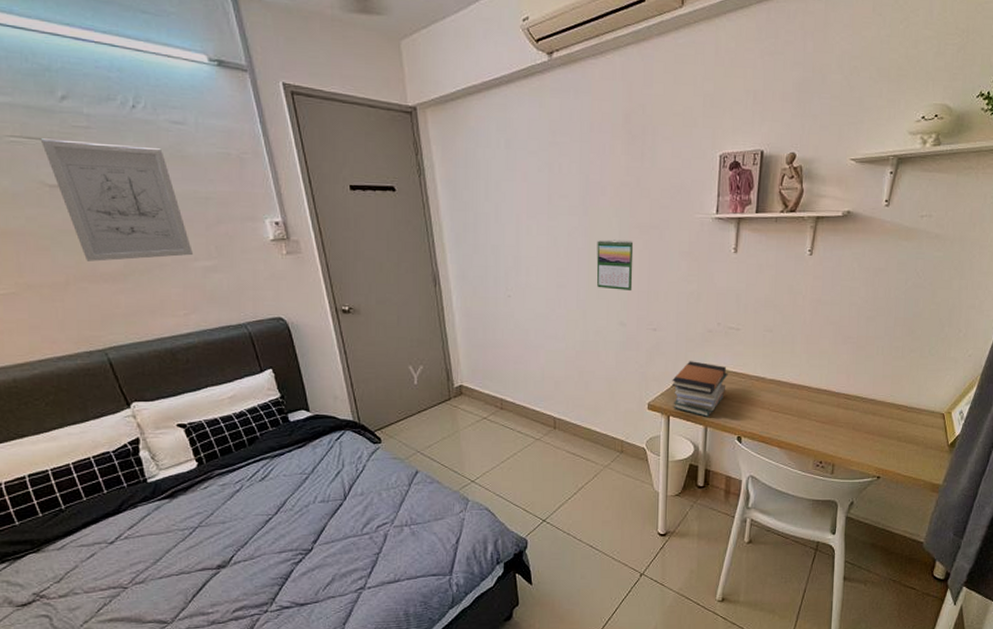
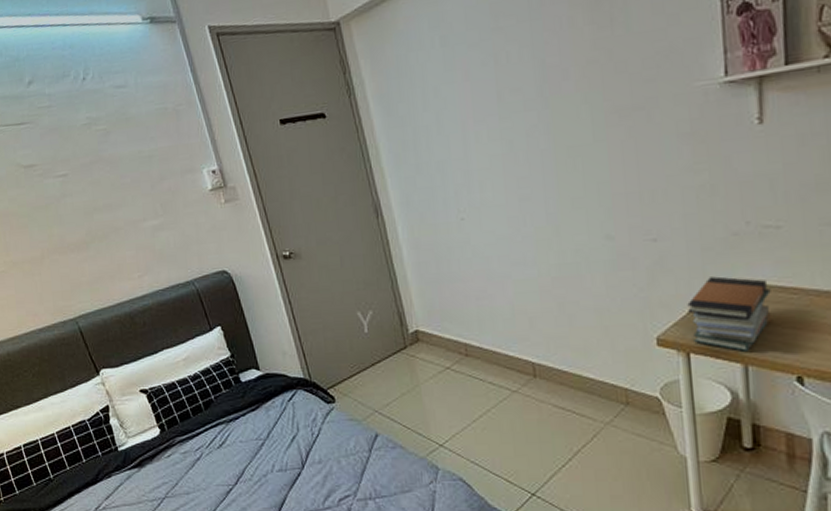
wall art: present [40,138,193,262] -> none [15,114,142,234]
calendar: present [596,239,634,292] -> none [564,129,618,196]

